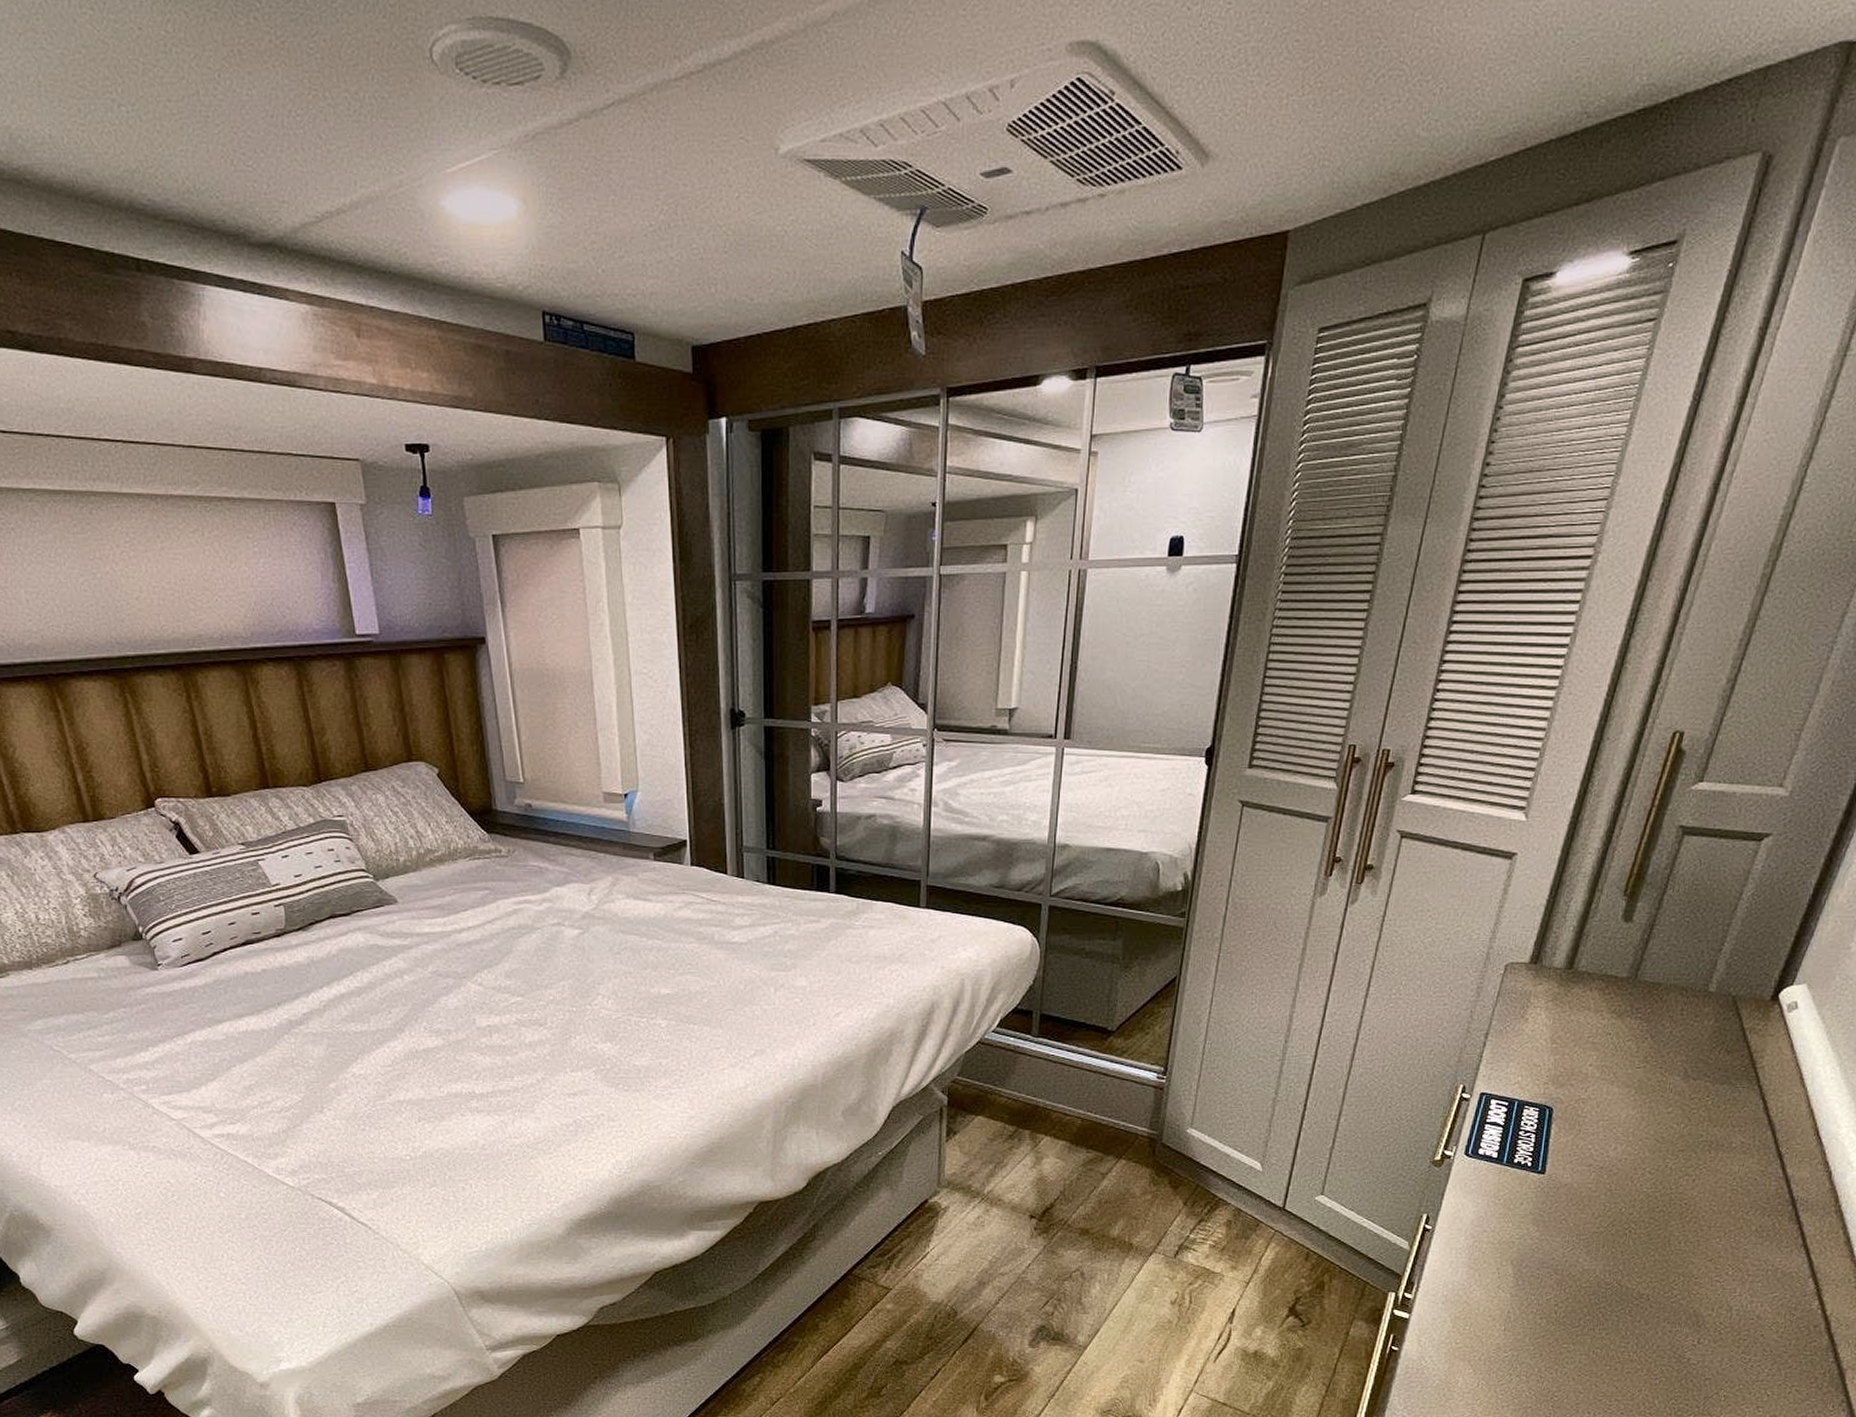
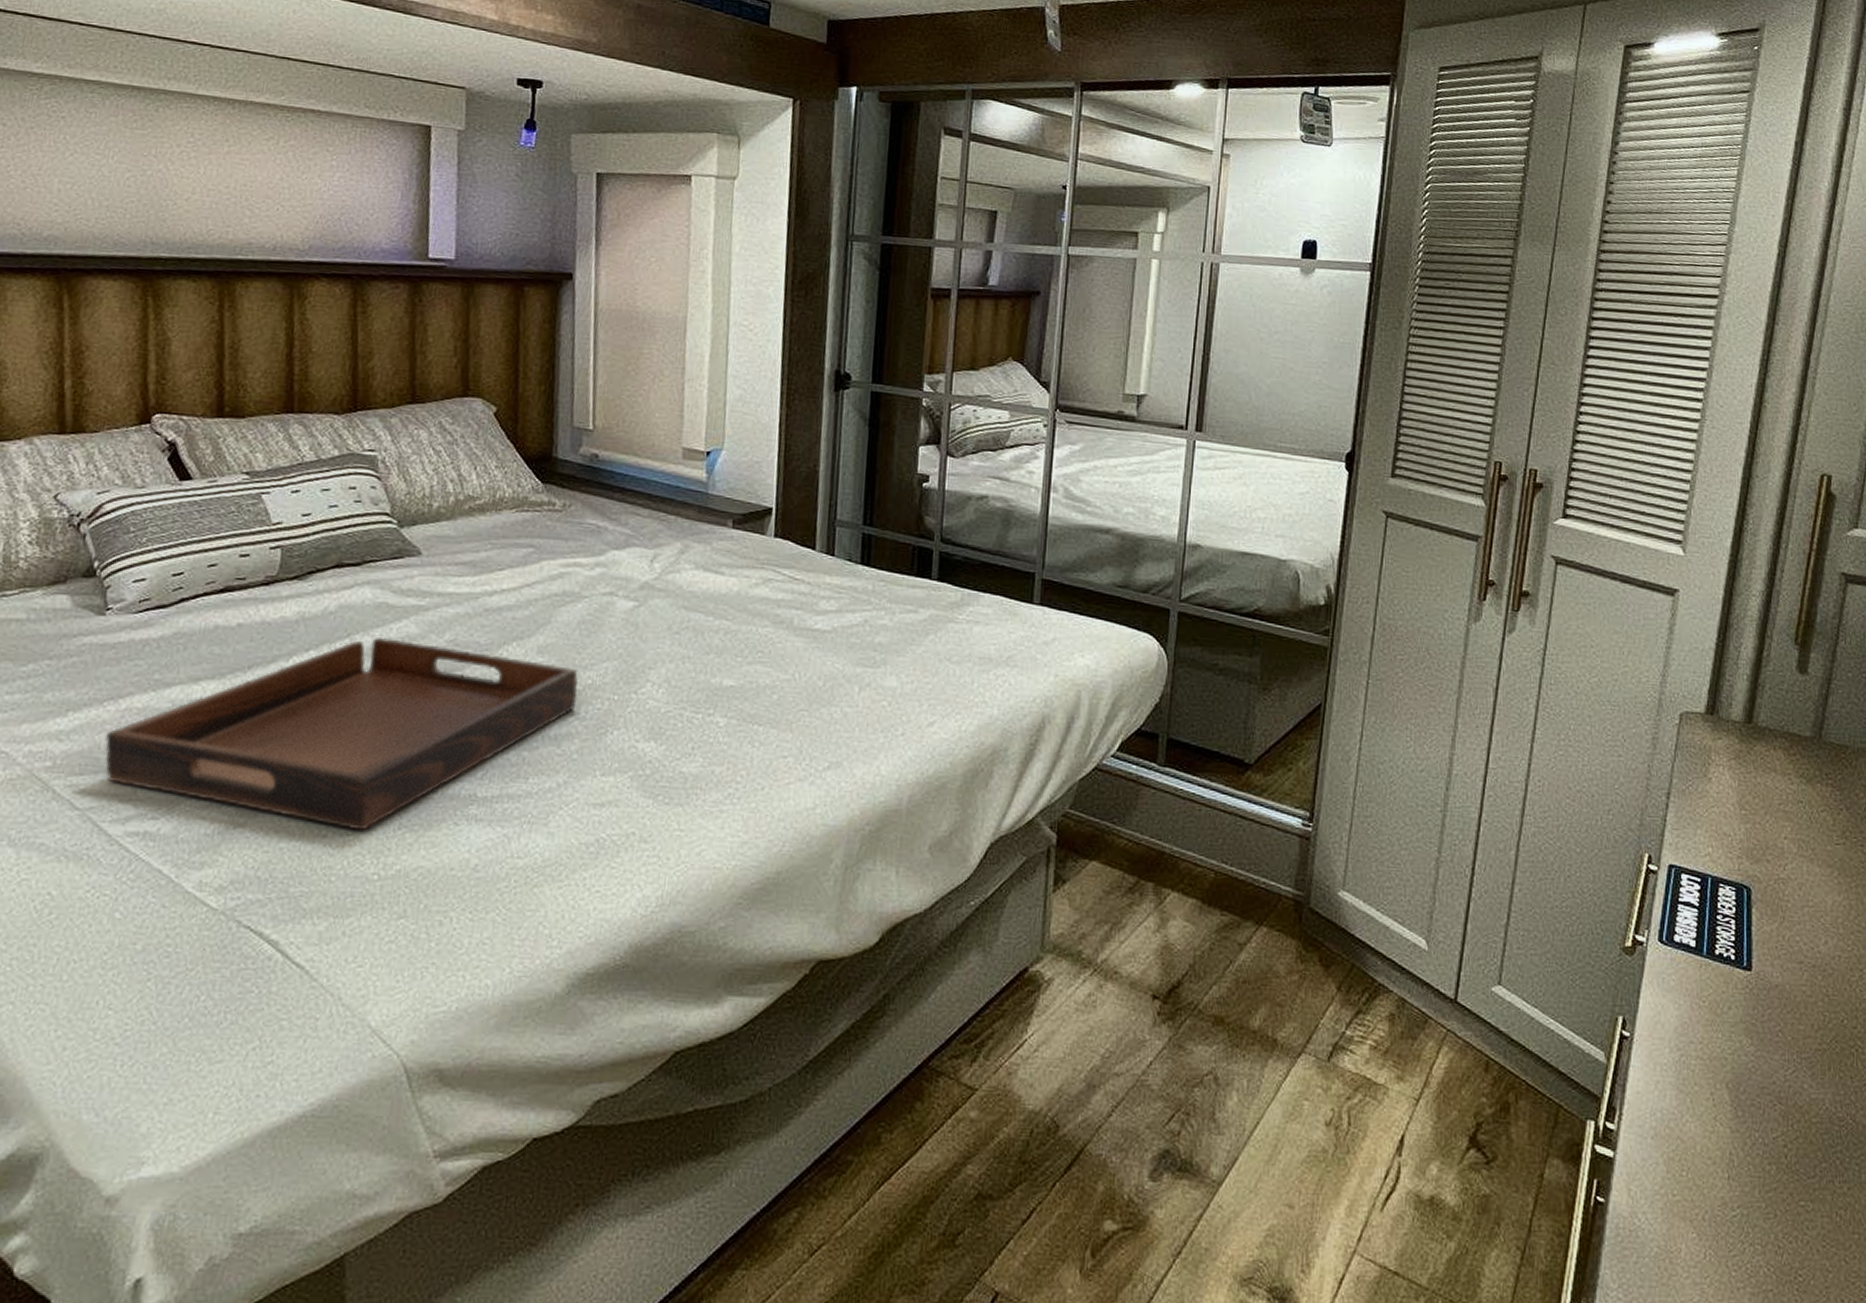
serving tray: none [182,973,543,1124] -> present [105,638,579,831]

